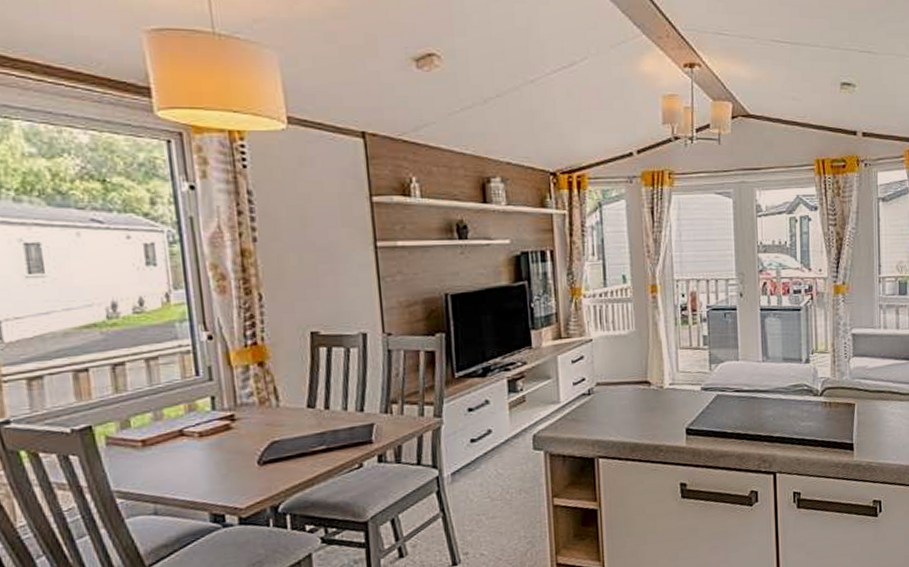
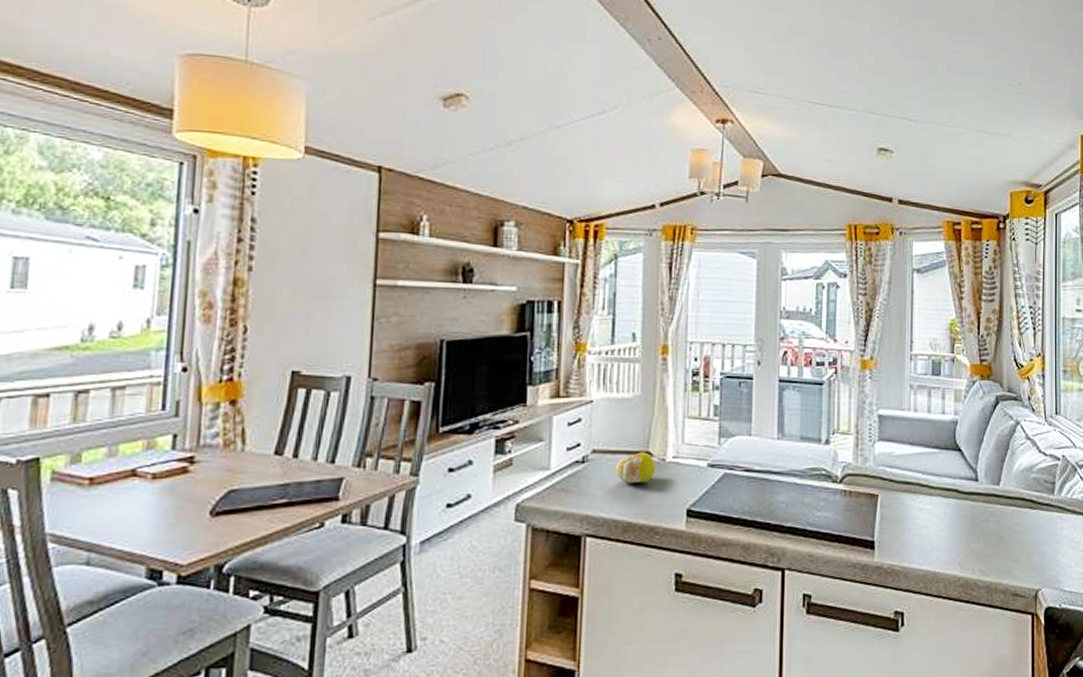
fruit: none [619,381,655,410] -> present [616,452,656,483]

